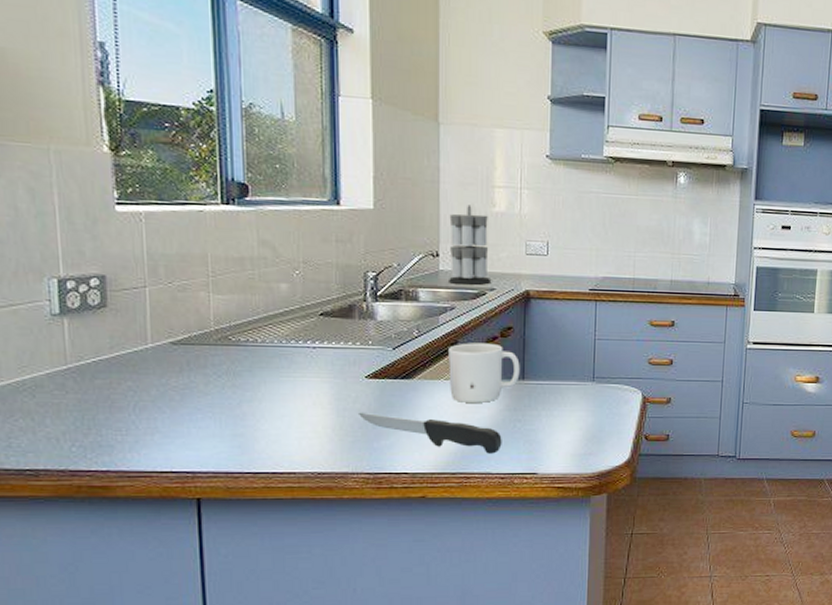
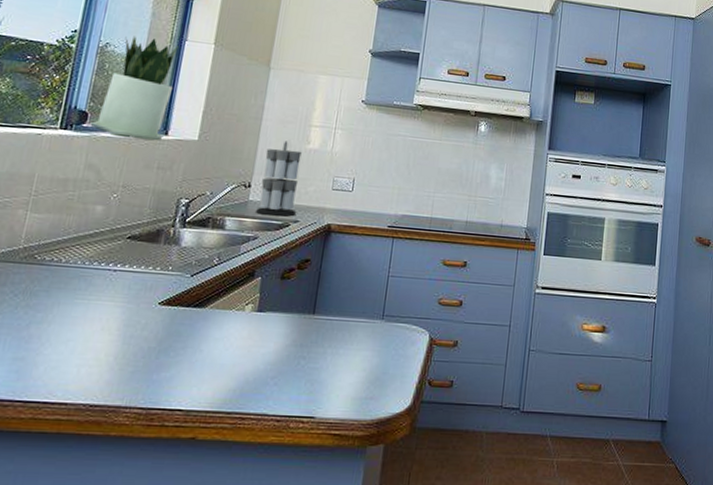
planter: none [251,93,337,212] -> present [89,36,179,141]
kitchen knife: present [359,413,502,454] -> none [144,341,284,393]
mug: present [449,343,520,404] -> none [239,273,313,337]

